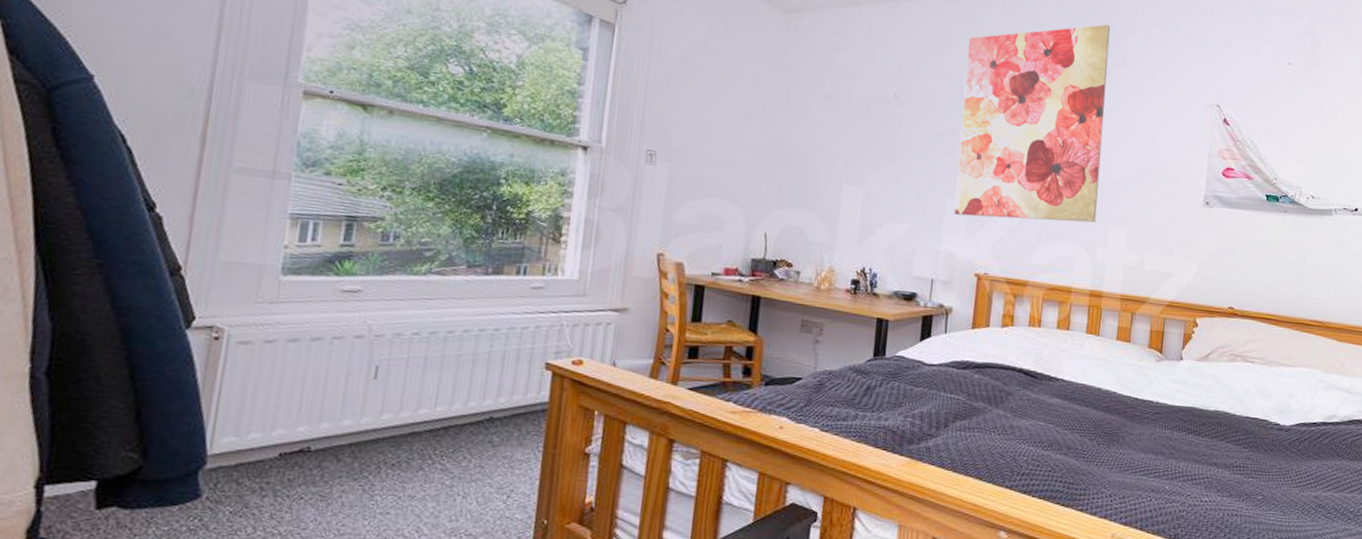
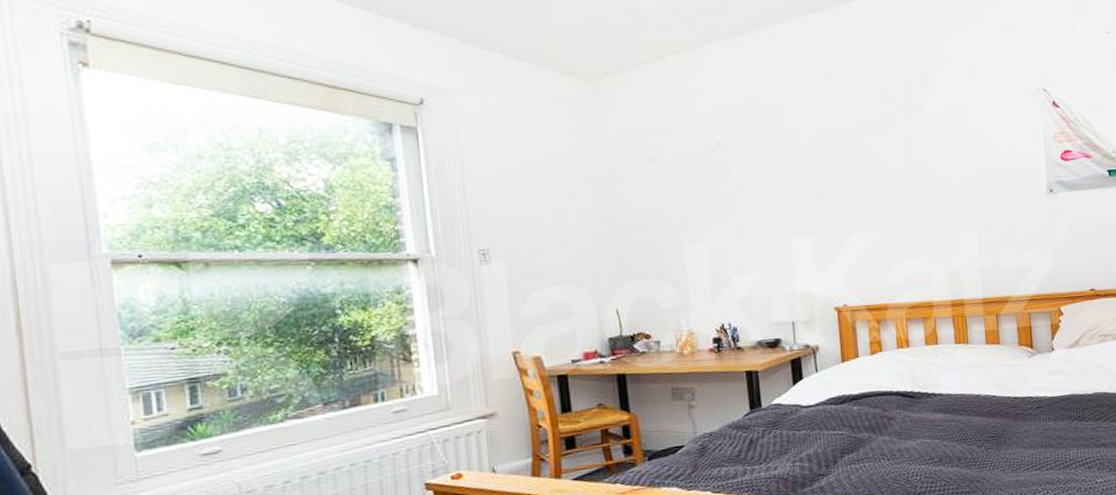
wall art: present [954,24,1111,223] -> none [781,28,944,252]

